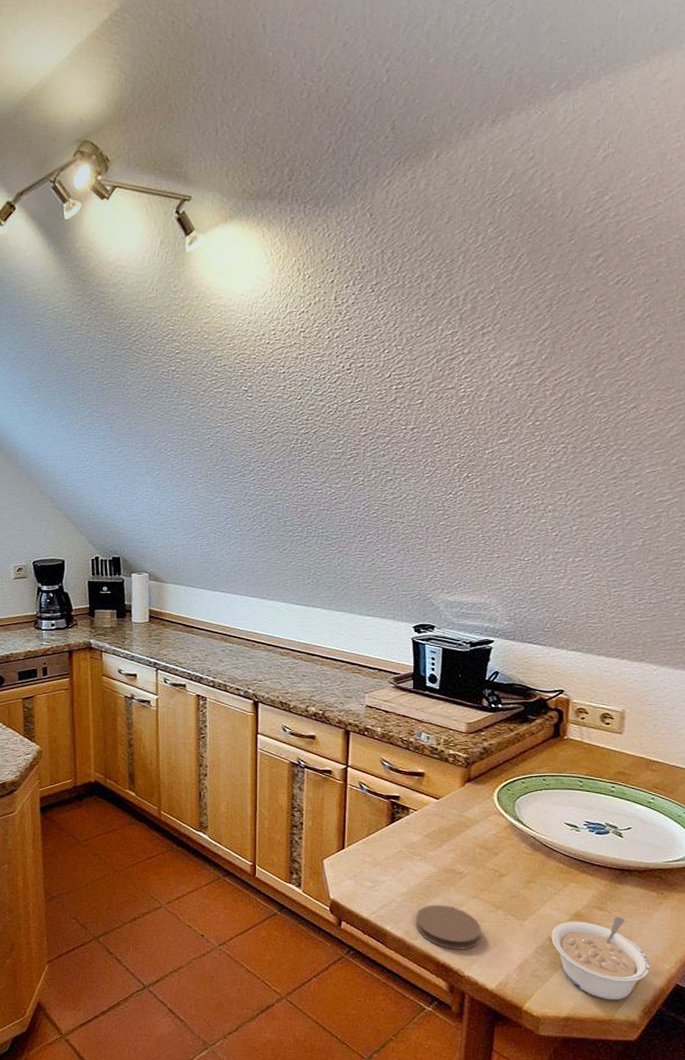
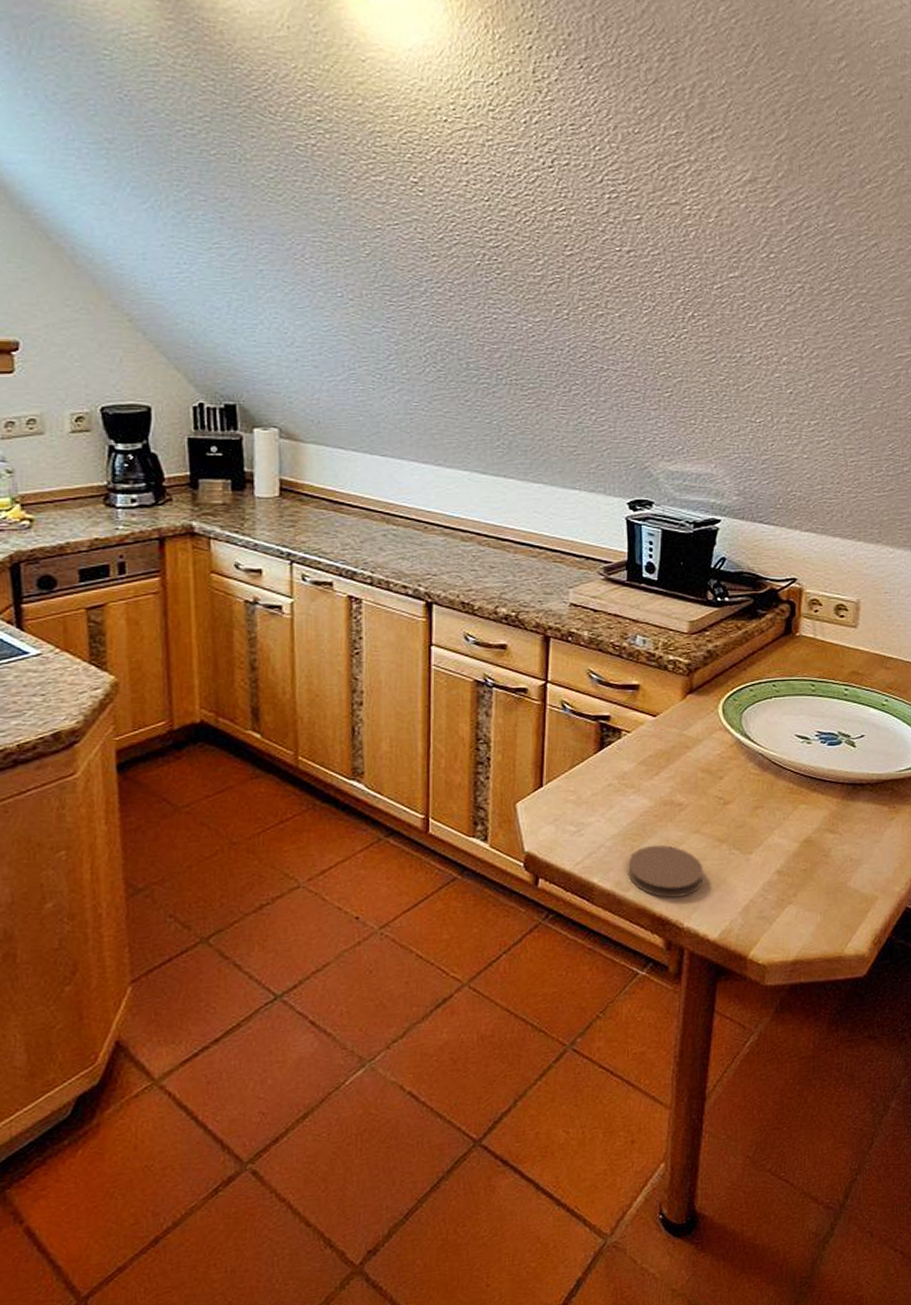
legume: present [551,916,650,1001] -> none [779,838,881,935]

